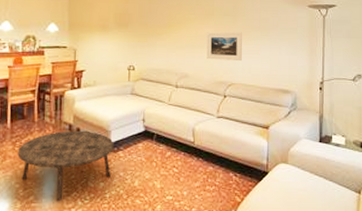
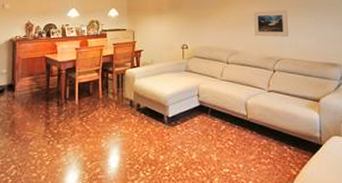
coffee table: present [17,130,114,202] -> none [85,106,172,174]

